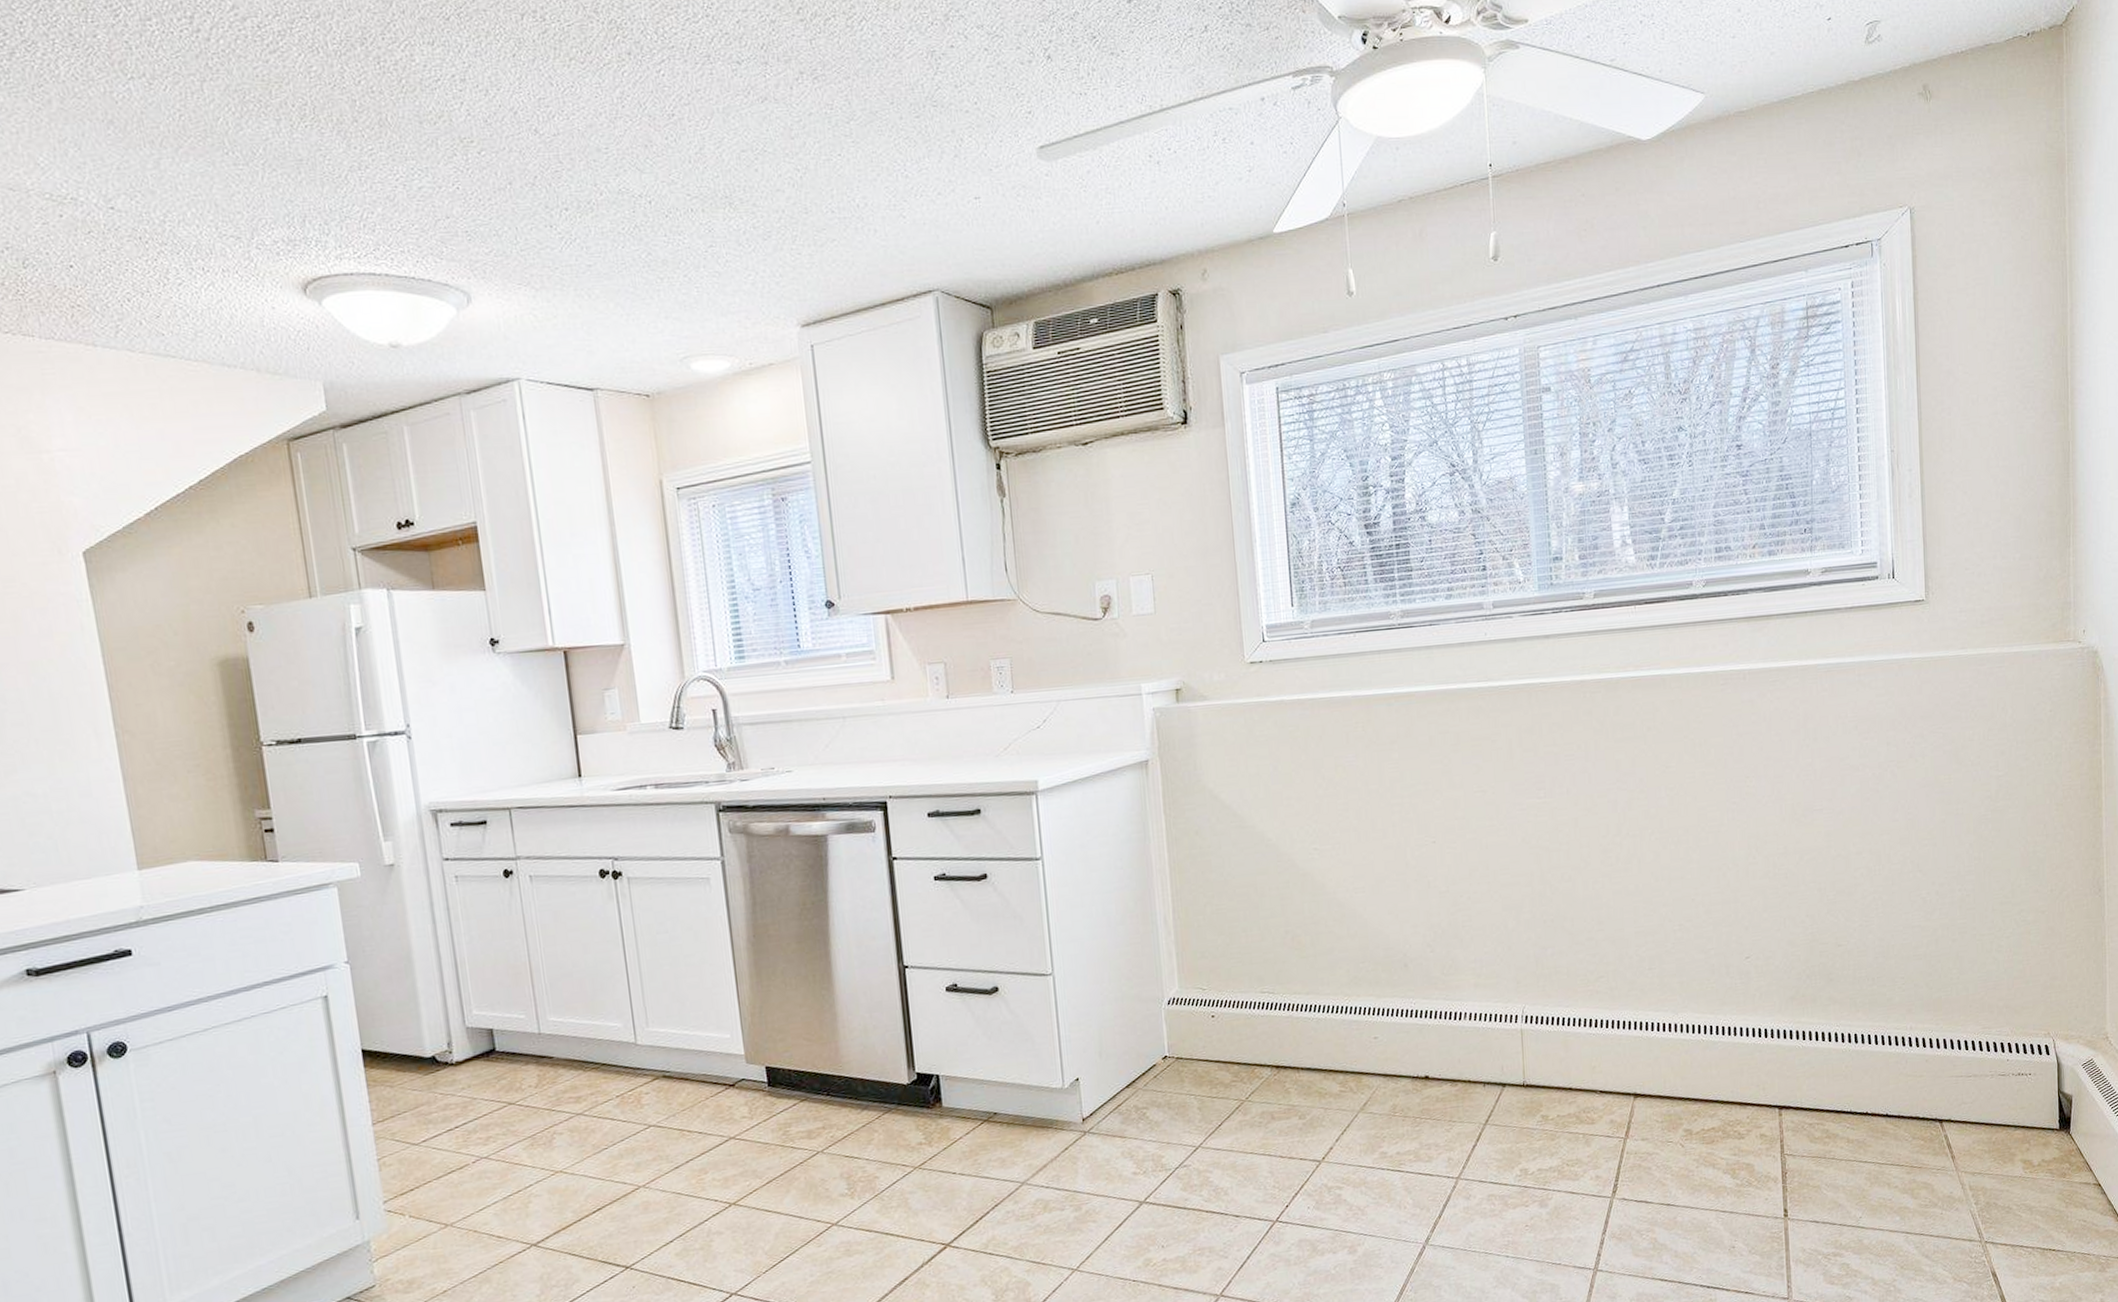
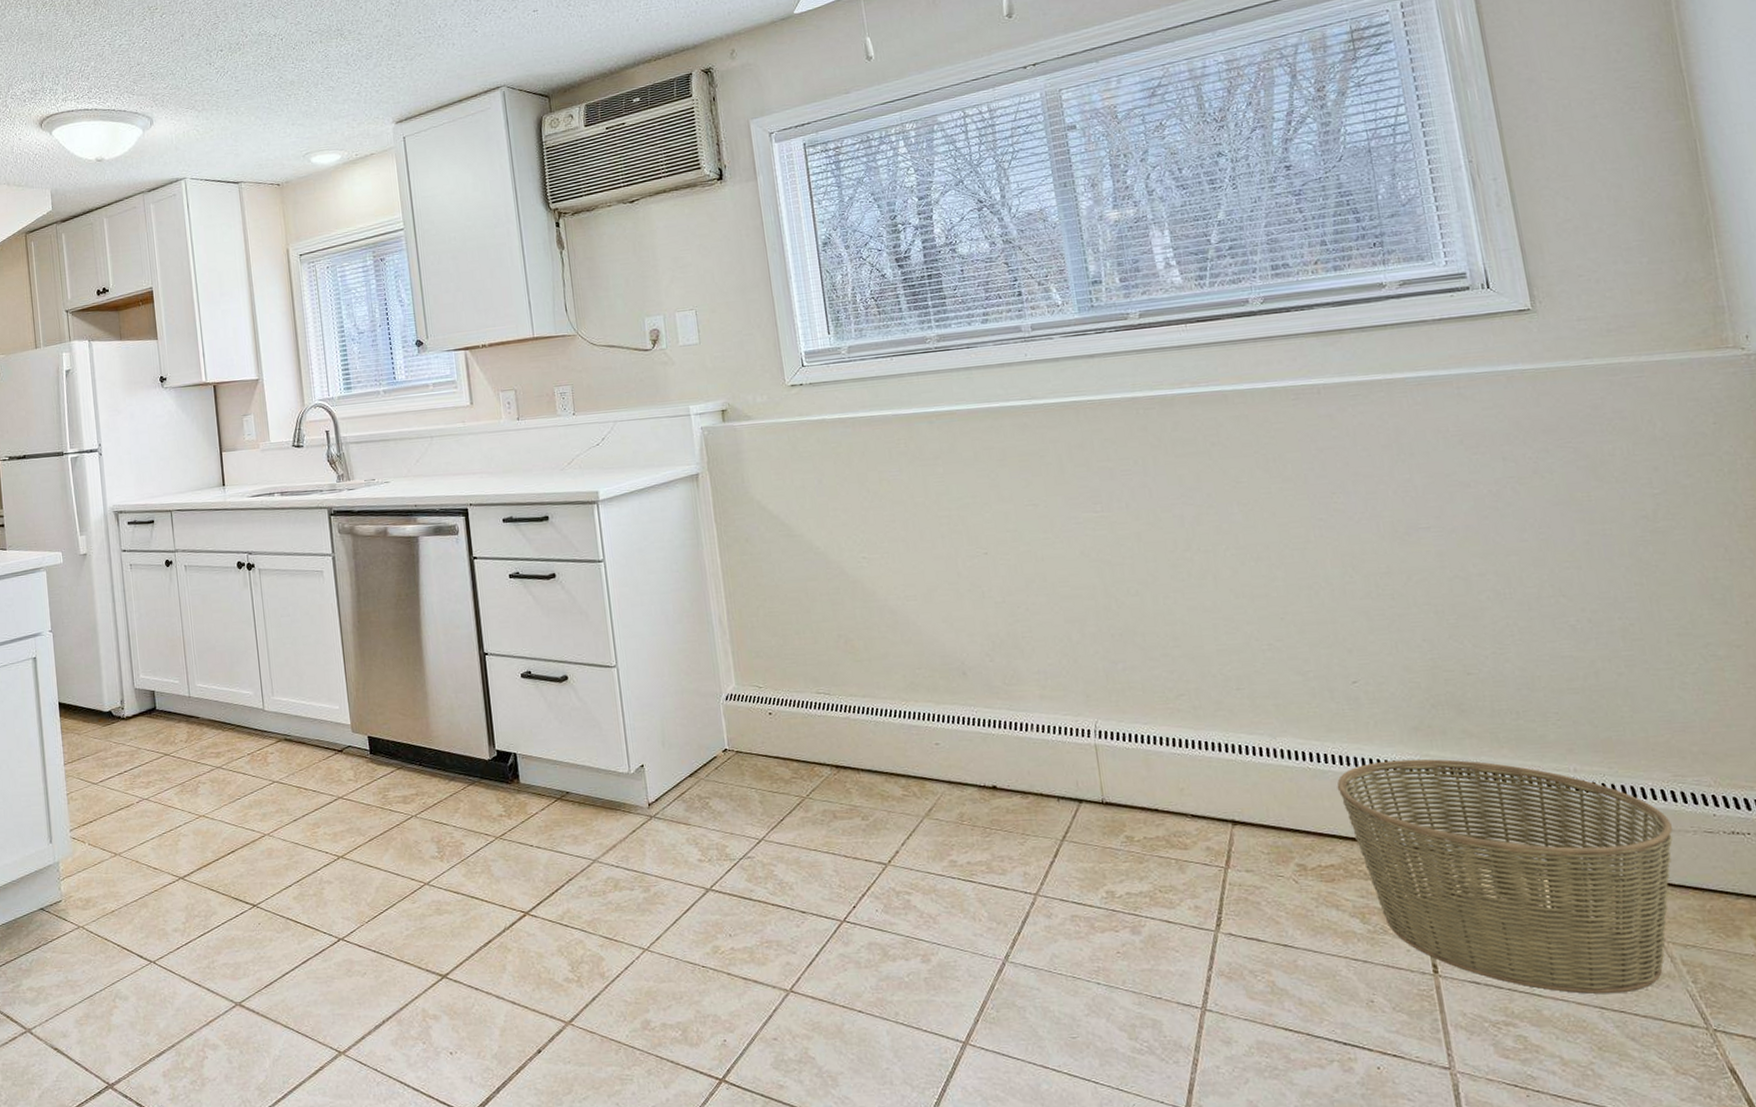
basket: none [1724,1024,1976,1222] -> present [1337,758,1673,994]

